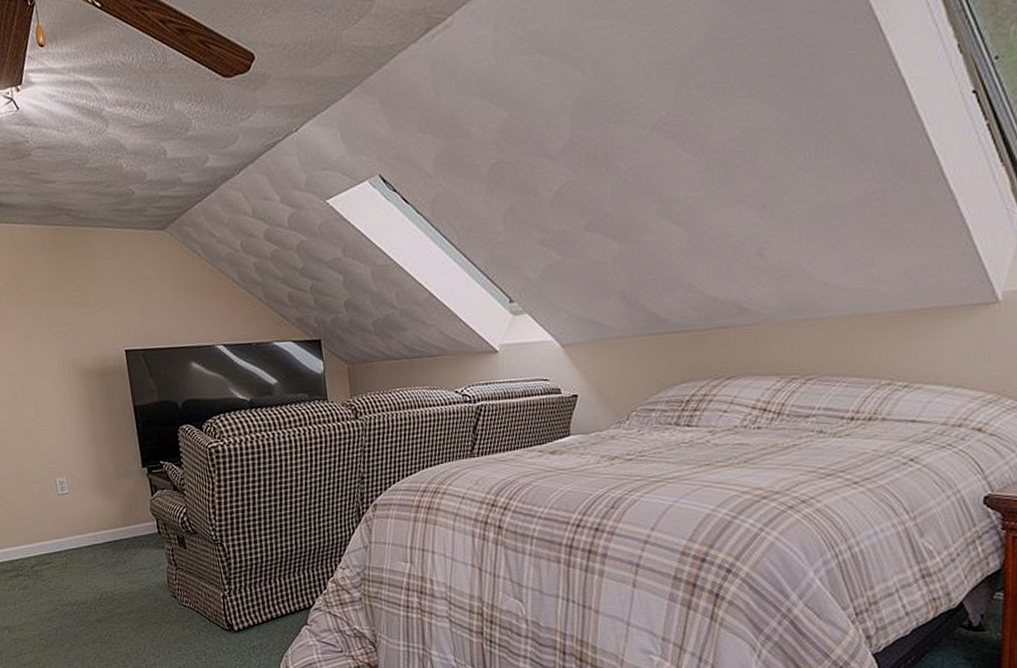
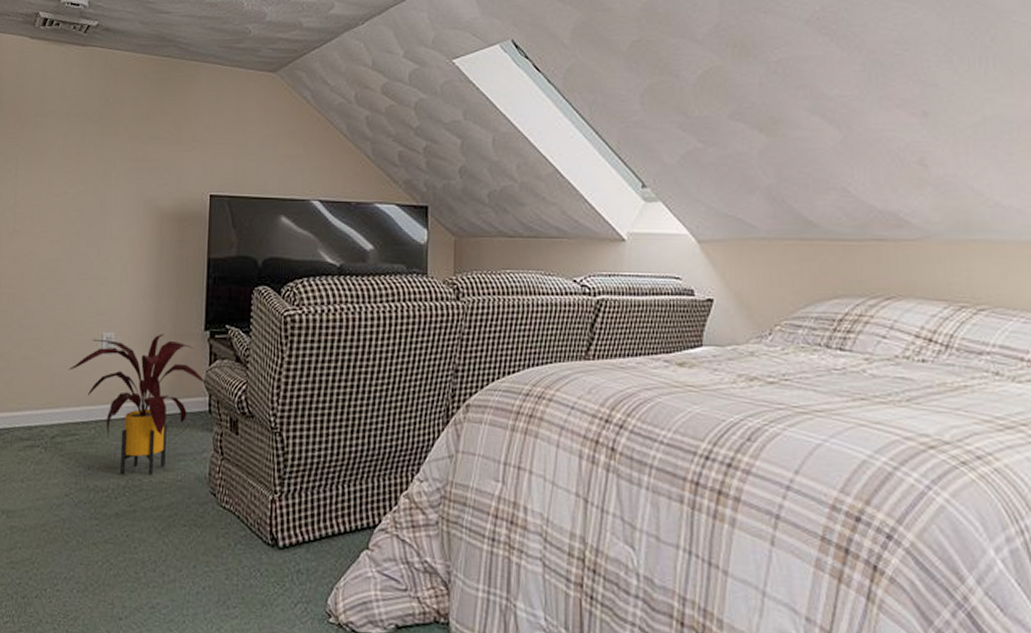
house plant: none [33,474,151,590] -> present [68,333,205,476]

